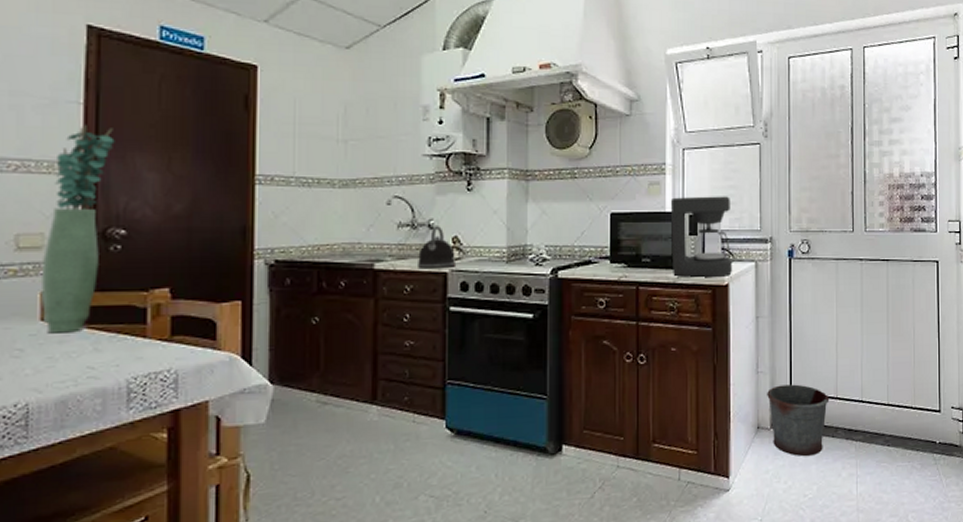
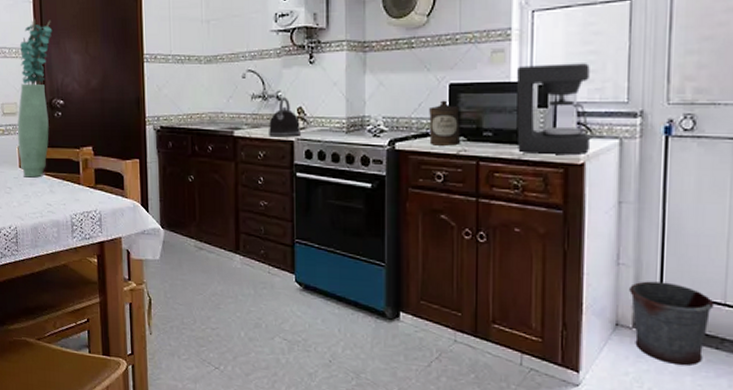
canister: none [592,229,621,273] -> present [429,100,460,146]

